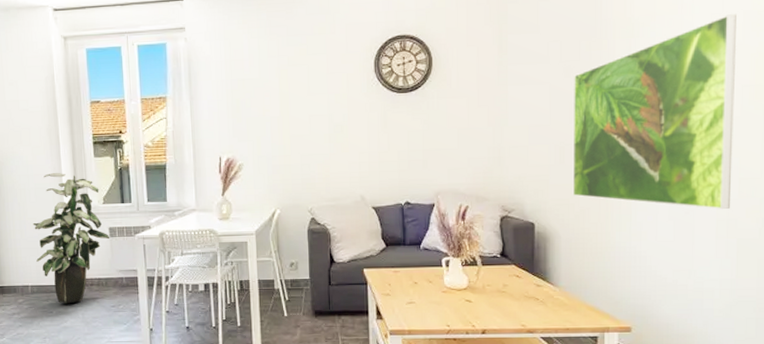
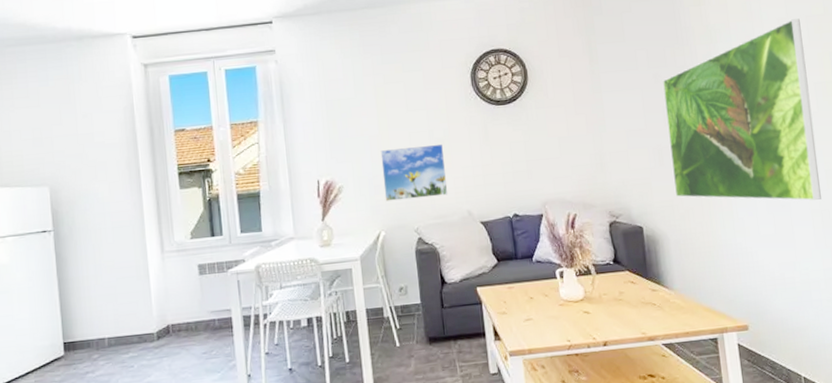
indoor plant: present [32,172,110,304] -> none [110,208,200,356]
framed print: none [280,128,343,181] -> present [380,143,448,201]

